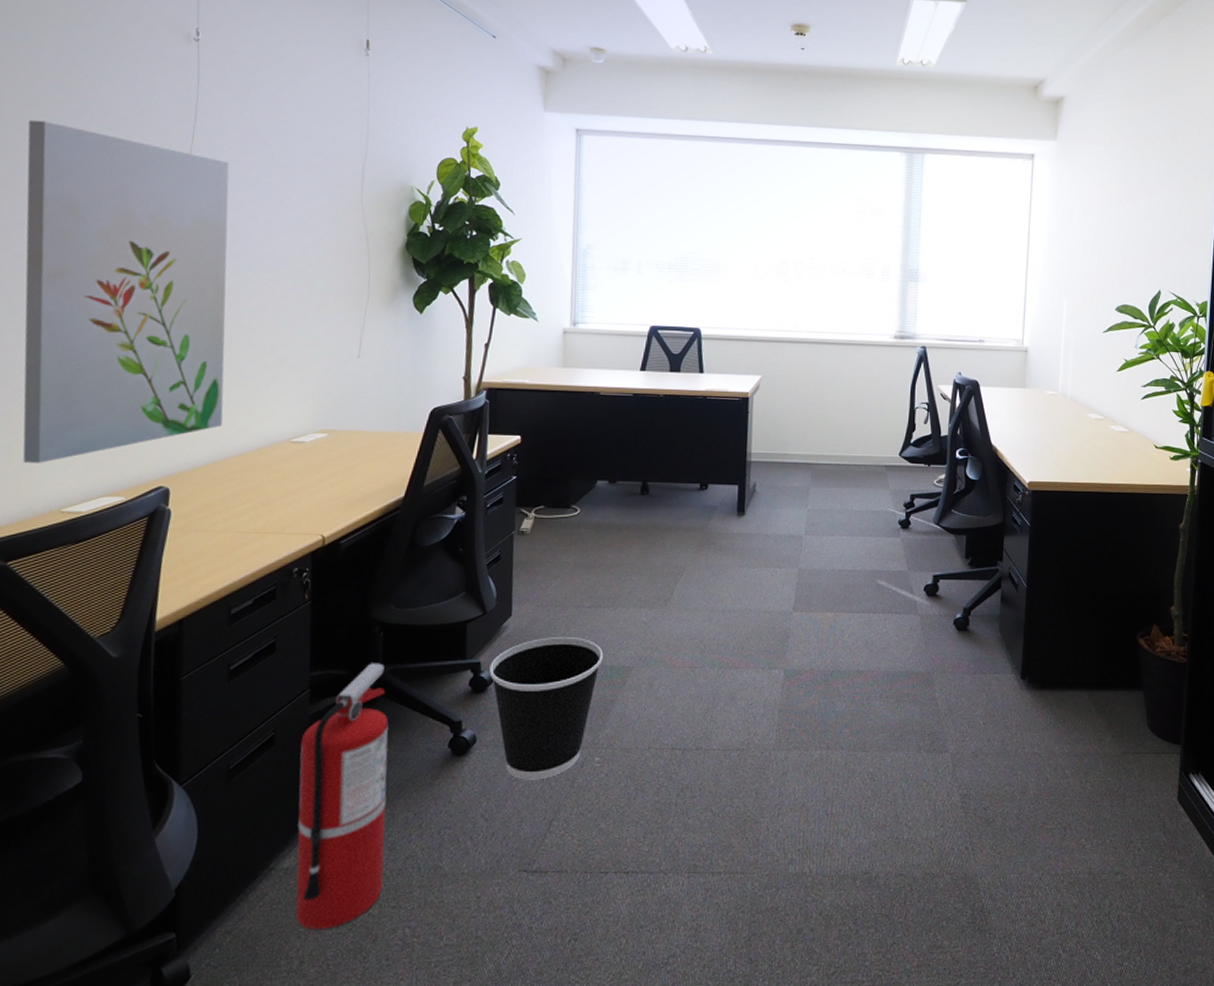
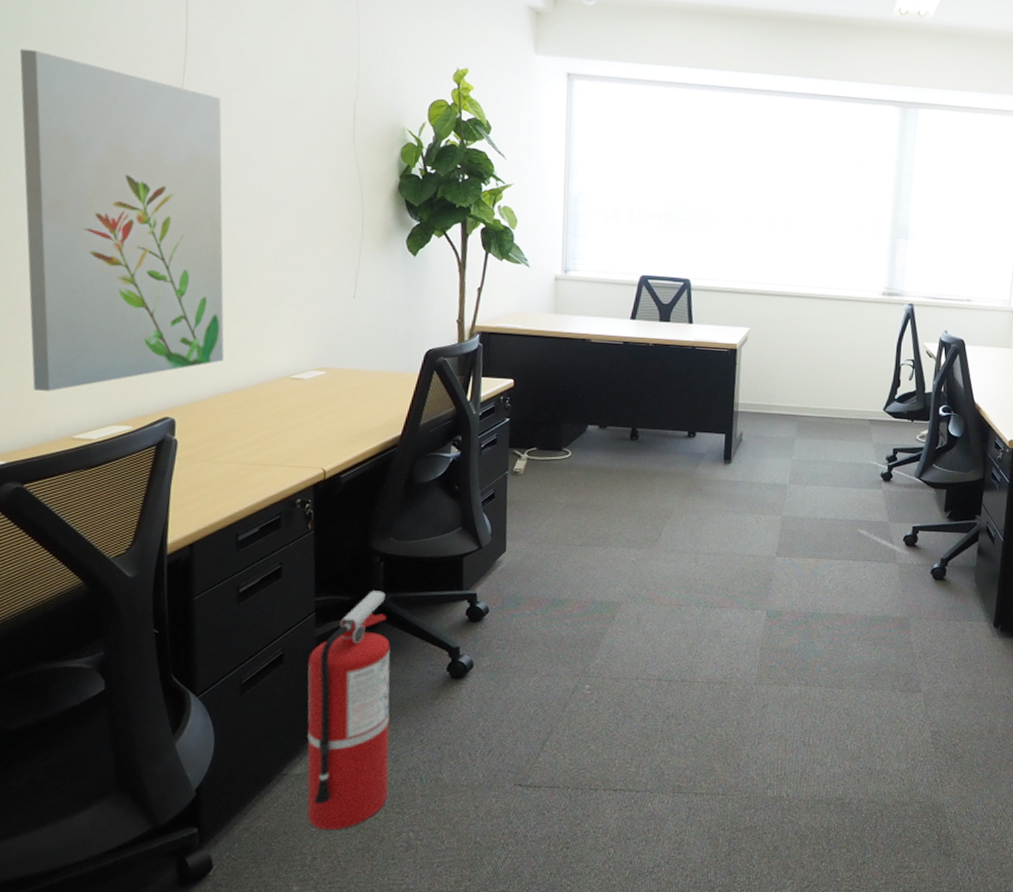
wastebasket: present [489,637,604,780] -> none [485,572,594,704]

